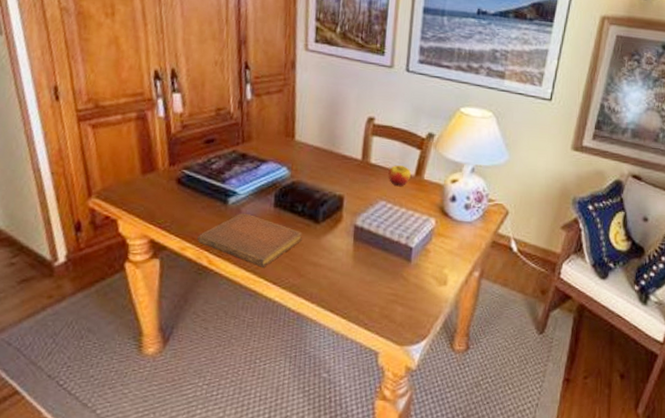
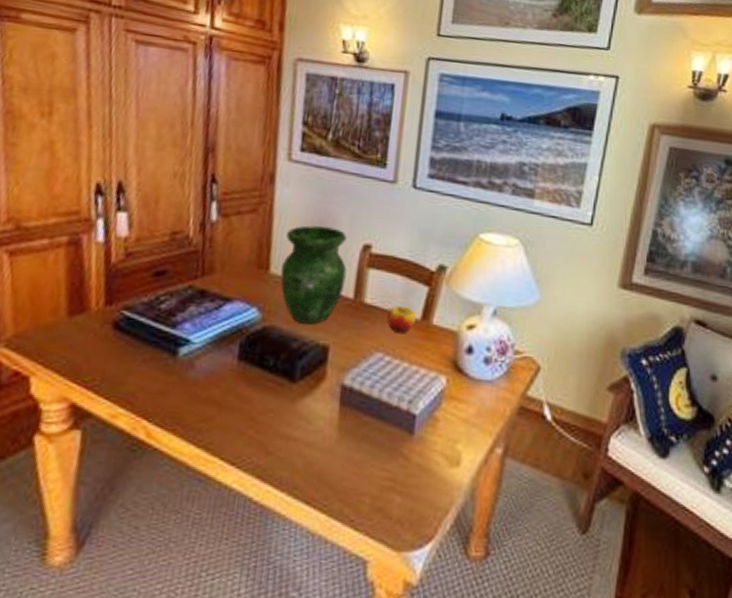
notebook: present [197,213,302,267] -> none [134,367,273,442]
vase: none [304,102,356,180] -> present [280,225,347,324]

